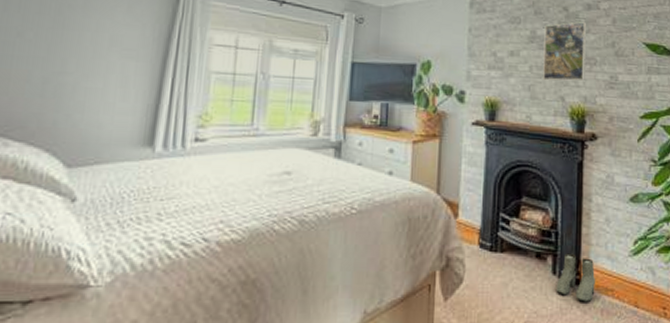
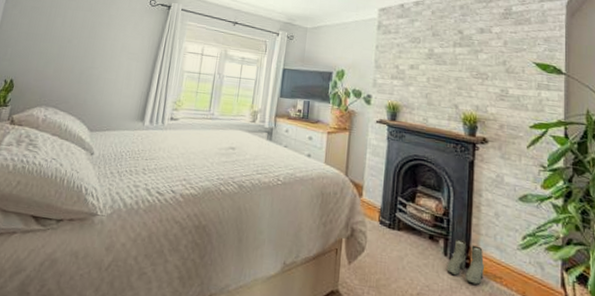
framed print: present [543,22,587,81] -> none [439,43,480,92]

